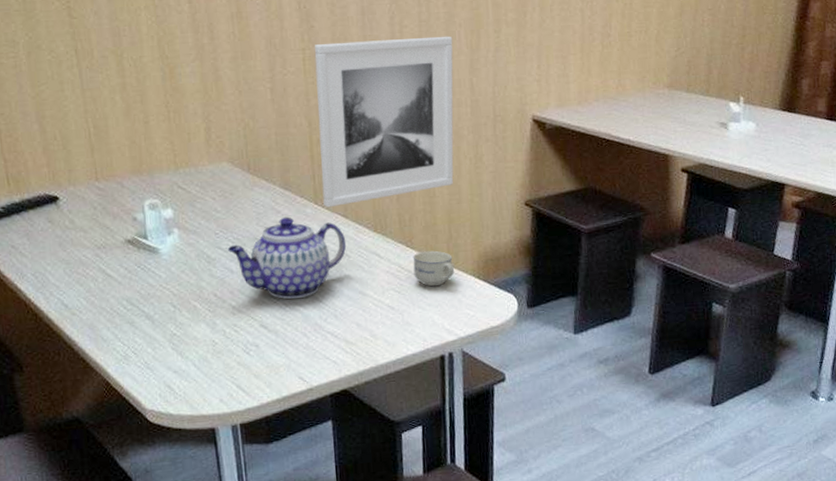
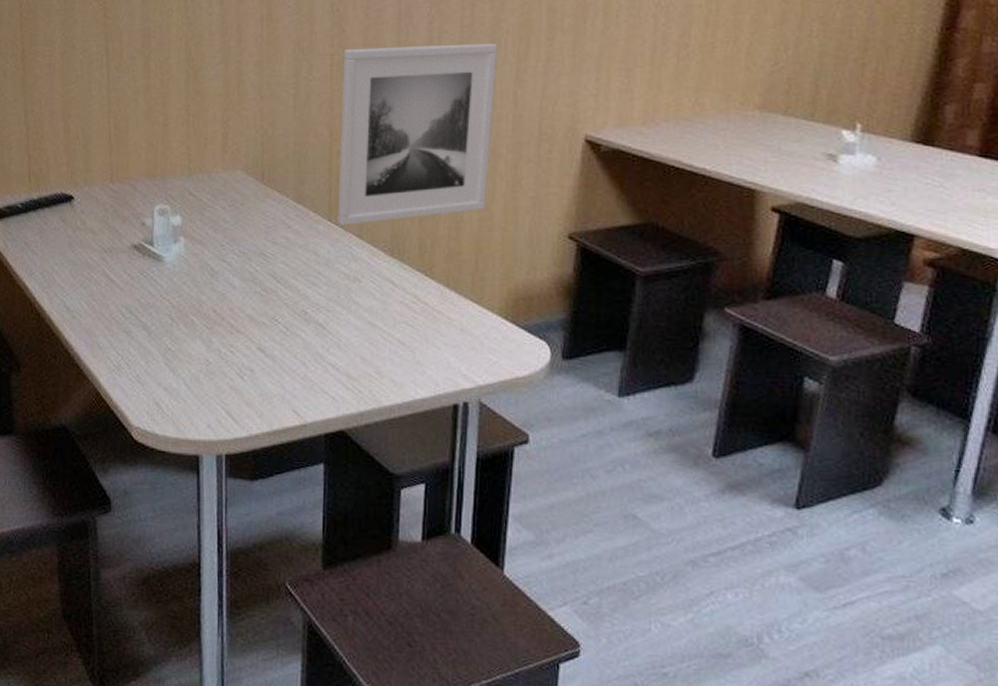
teapot: present [227,216,347,299] -> none [231,232,359,324]
cup: present [412,250,455,287] -> none [431,282,479,324]

